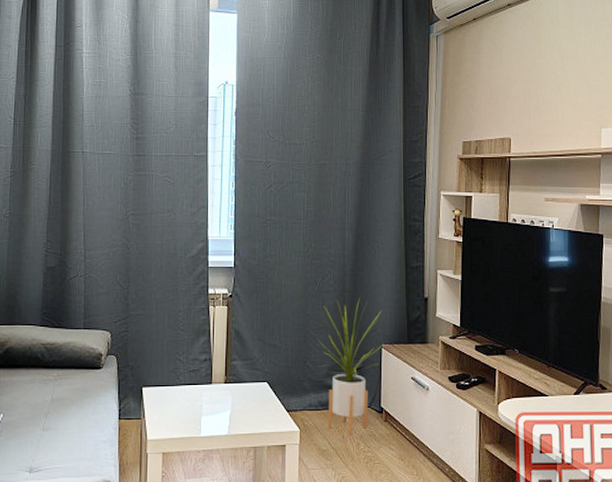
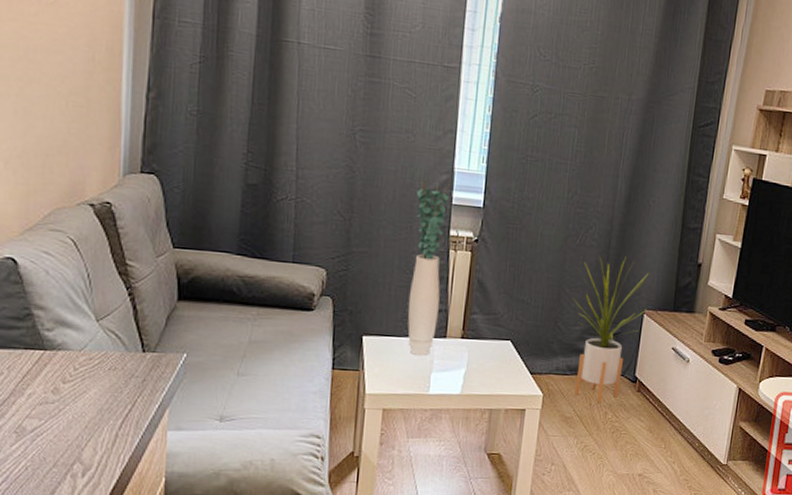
vase: none [178,250,206,402] -> present [407,181,450,356]

